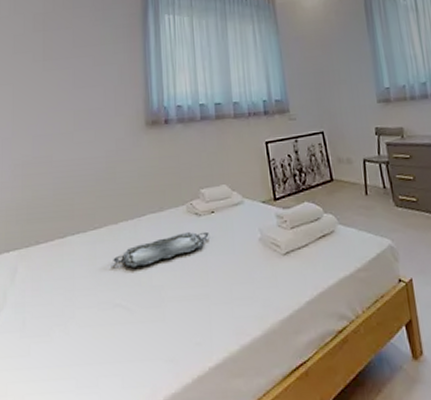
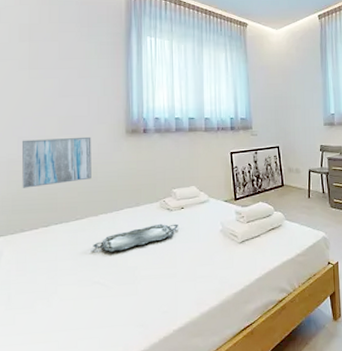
wall art: none [36,131,110,194] -> present [21,136,91,188]

